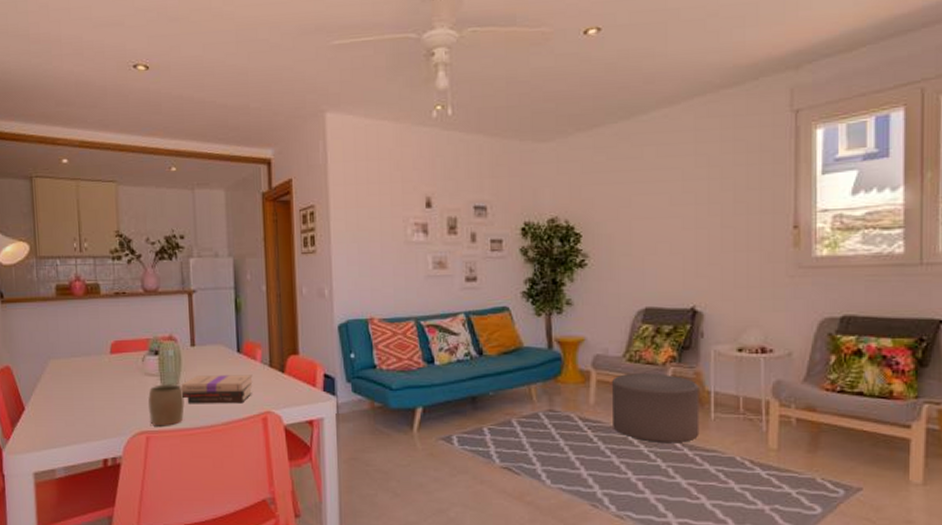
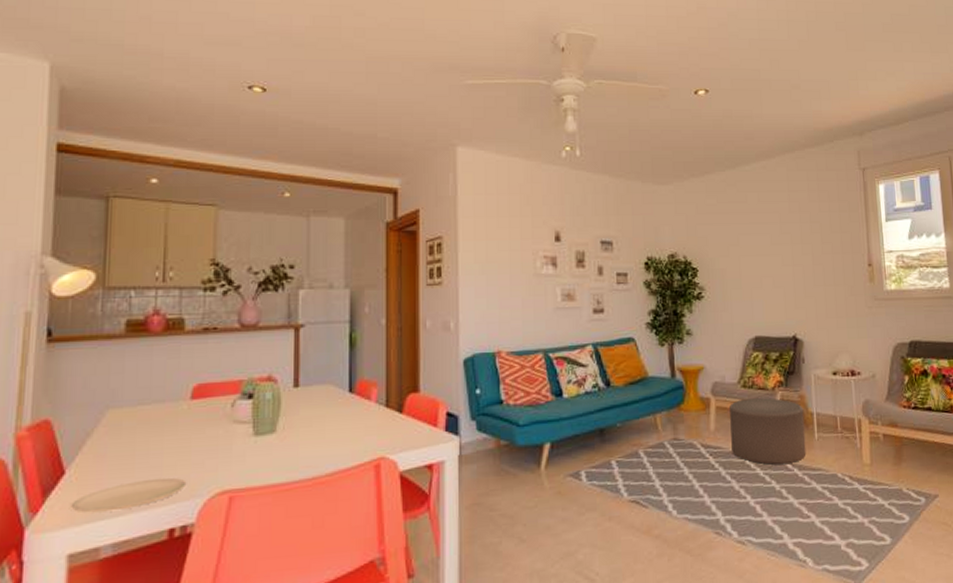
plate: none [31,418,114,442] -> present [70,477,187,514]
mug: present [148,384,184,426] -> none [235,432,281,483]
books: present [181,375,253,404] -> none [278,416,366,455]

